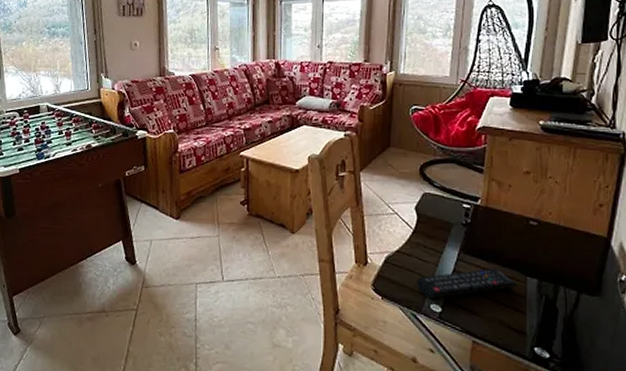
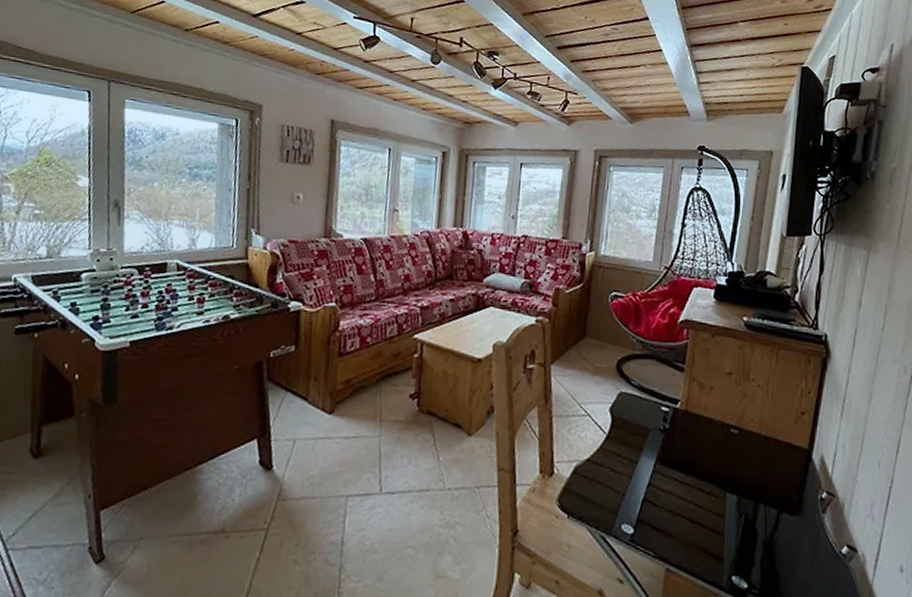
remote control: present [417,268,518,299] -> none [607,482,716,518]

